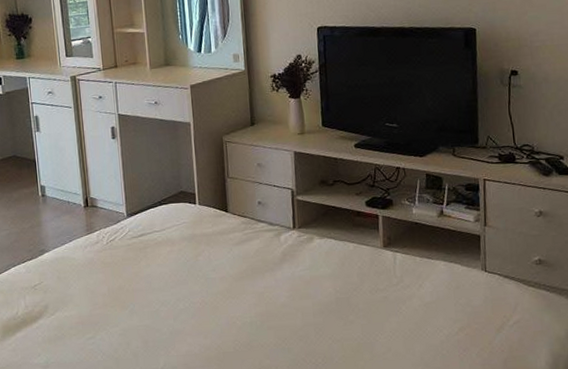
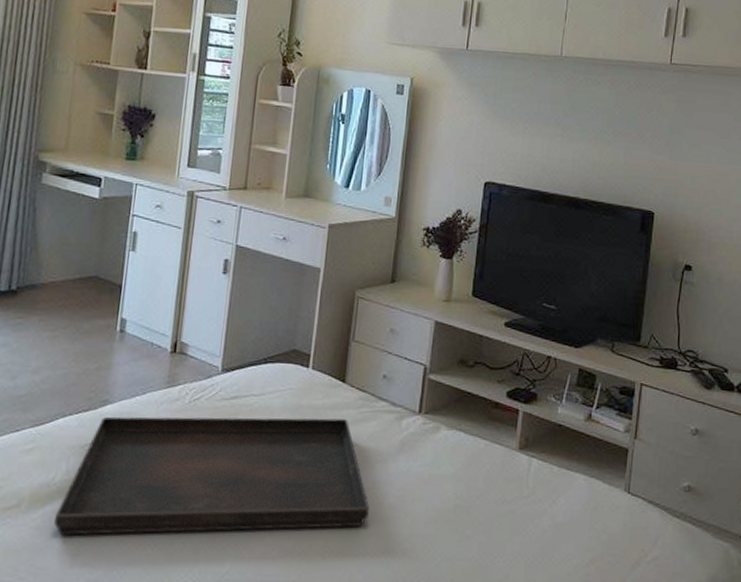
serving tray: none [24,241,267,354] -> present [54,416,370,535]

